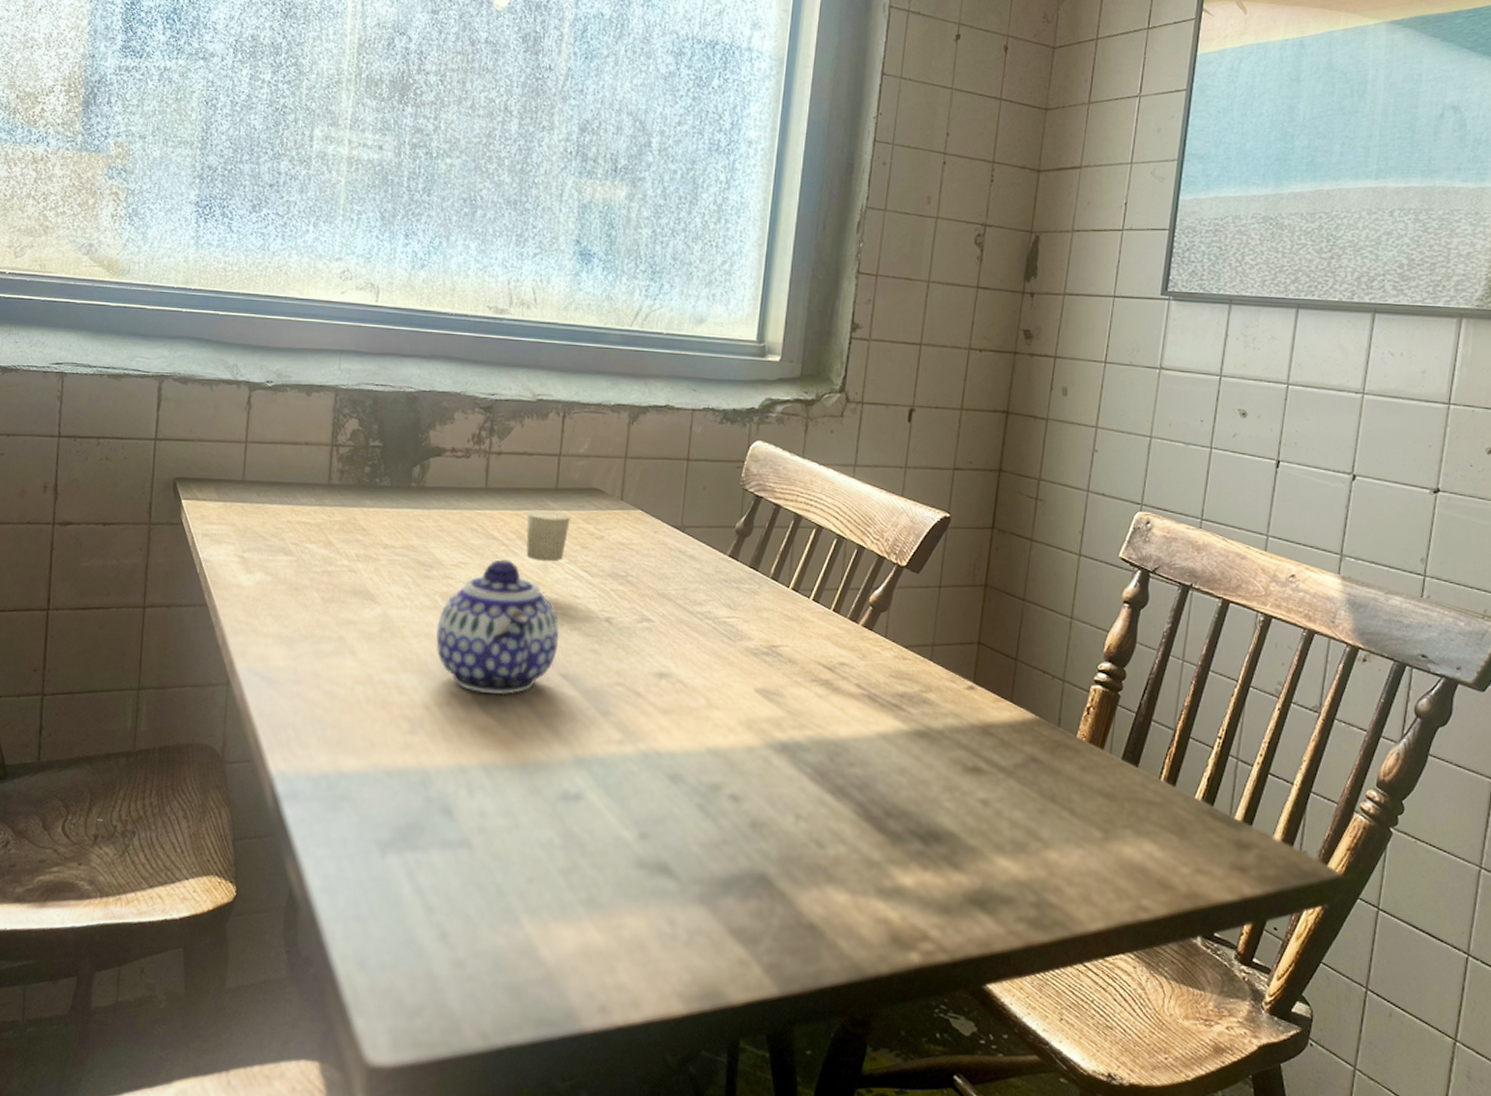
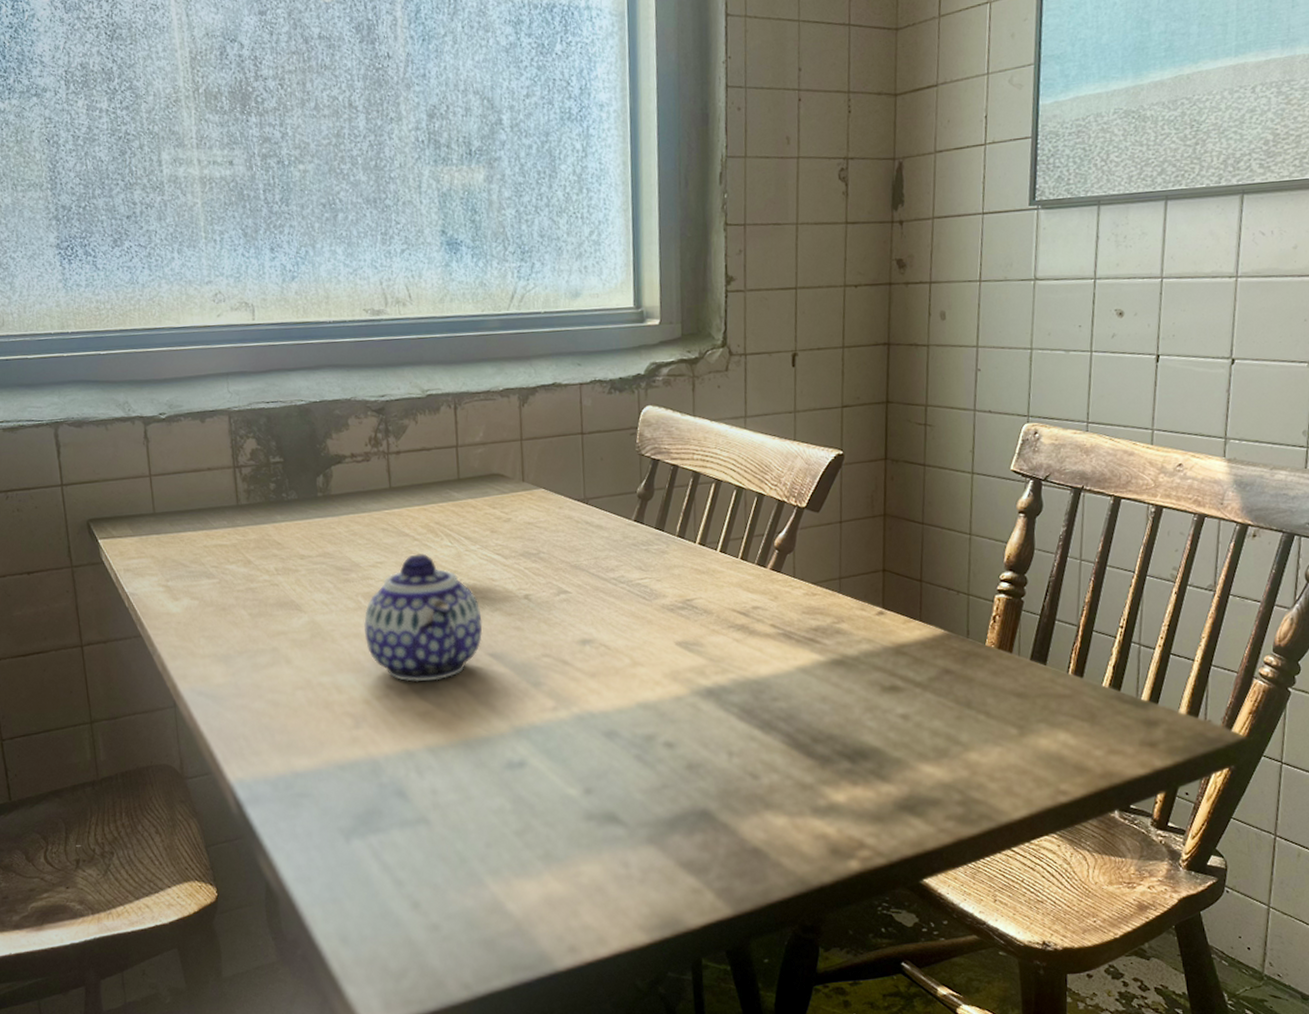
candle: present [526,510,570,562] -> none [433,500,477,551]

